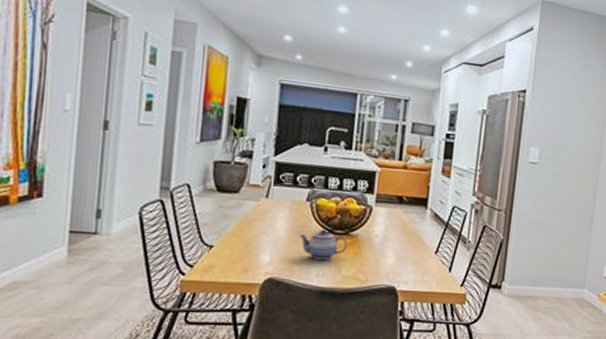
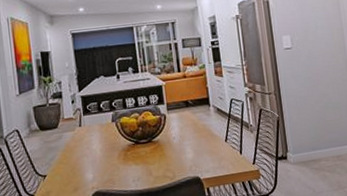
teapot: present [299,229,348,261] -> none [112,141,153,169]

